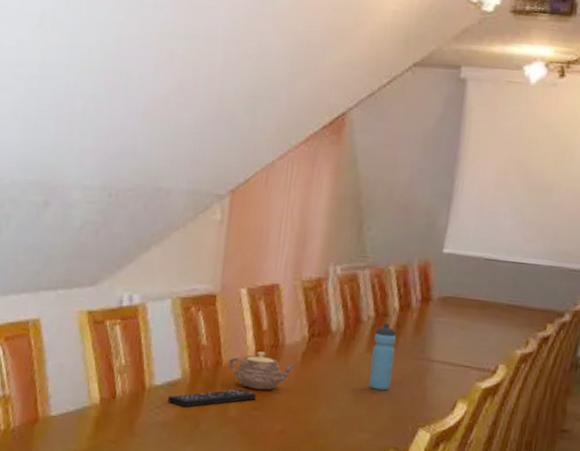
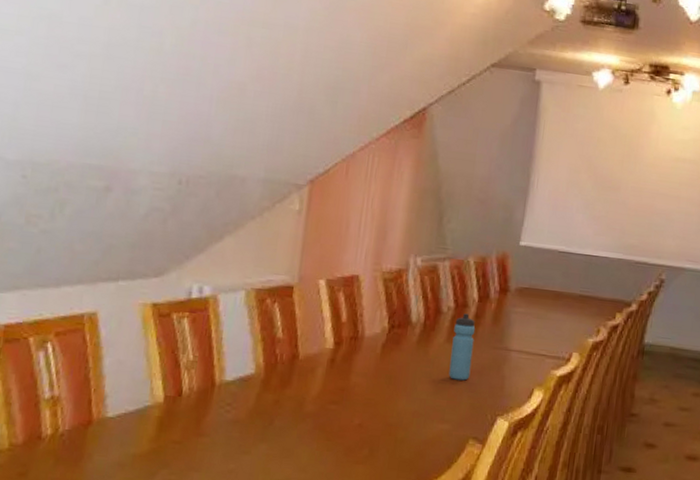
remote control: present [167,388,257,408] -> none [239,382,335,404]
teapot: present [228,351,296,390] -> none [305,343,376,383]

